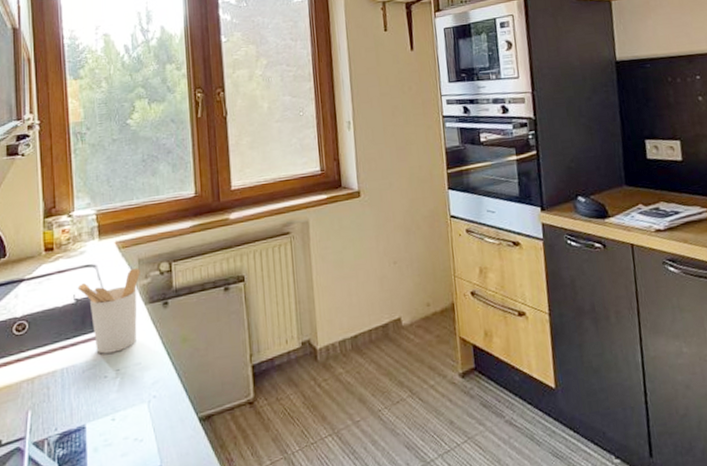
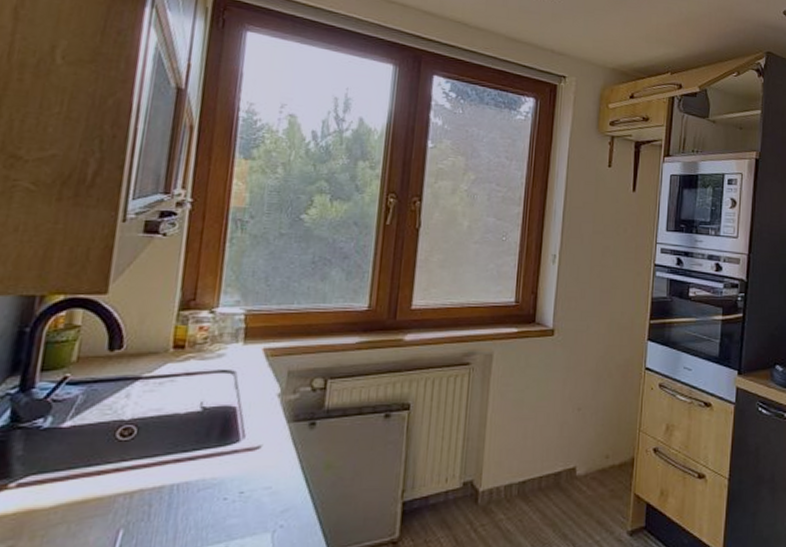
utensil holder: present [77,268,140,354] -> none [207,381,288,473]

